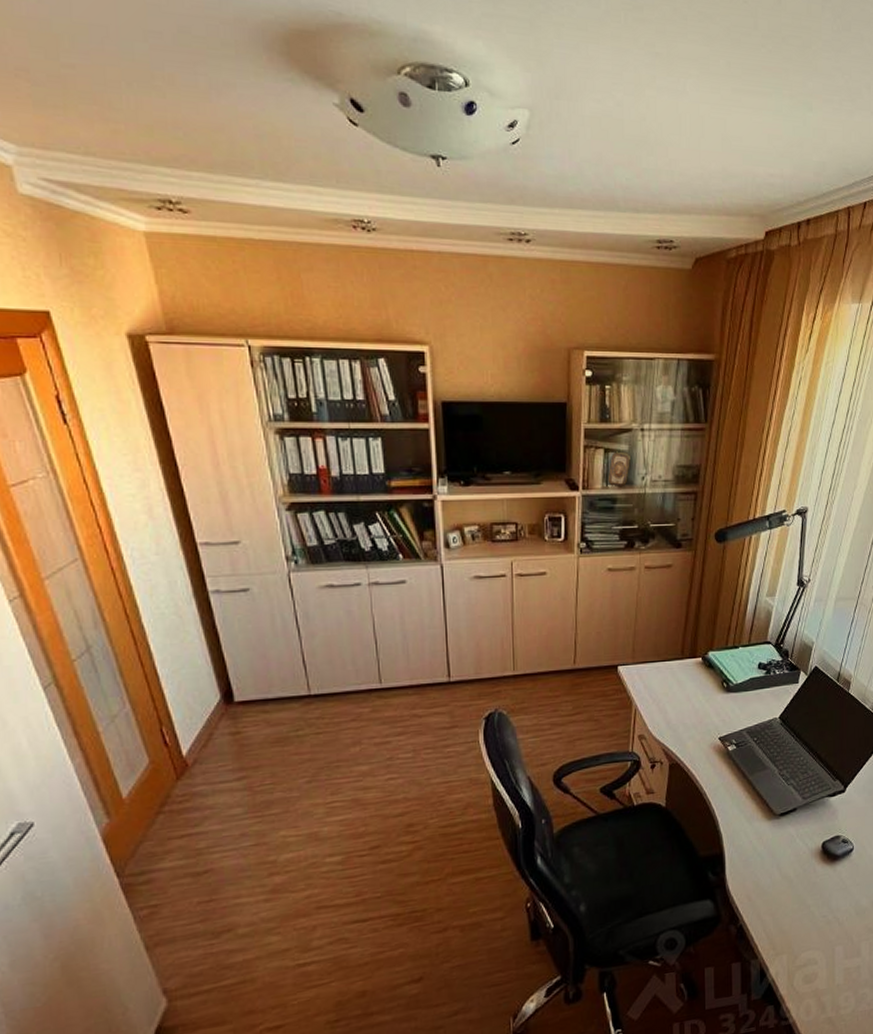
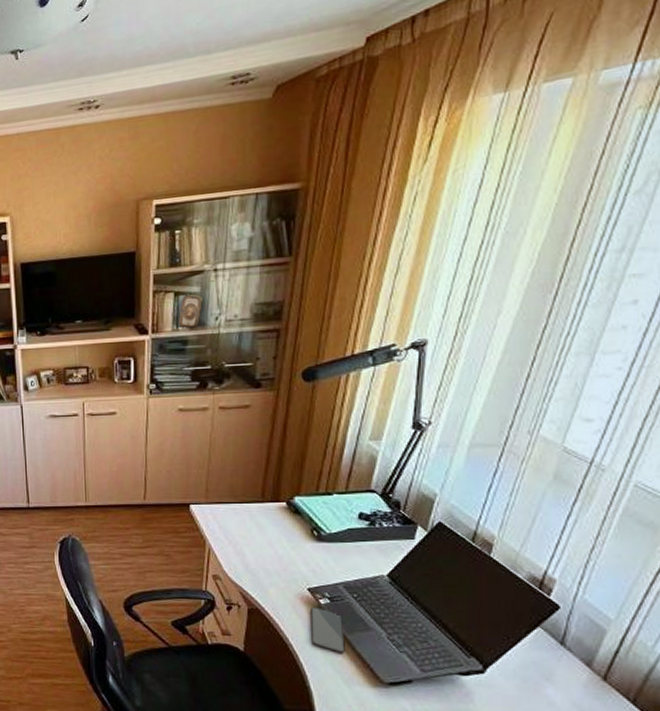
smartphone: none [721,754,748,794] -> present [311,607,345,653]

